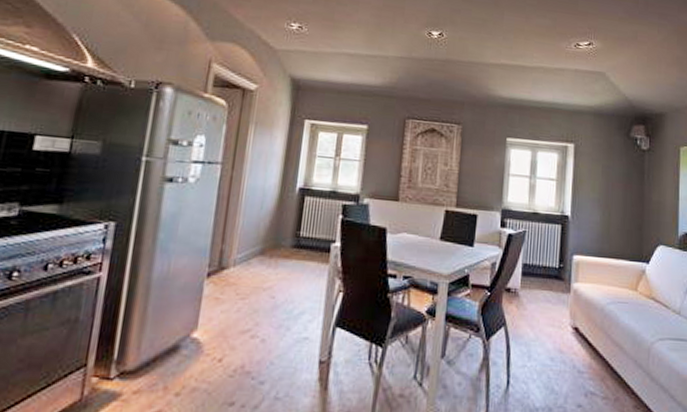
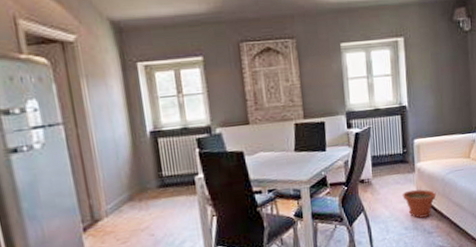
plant pot: none [552,313,592,351] -> present [402,189,436,218]

